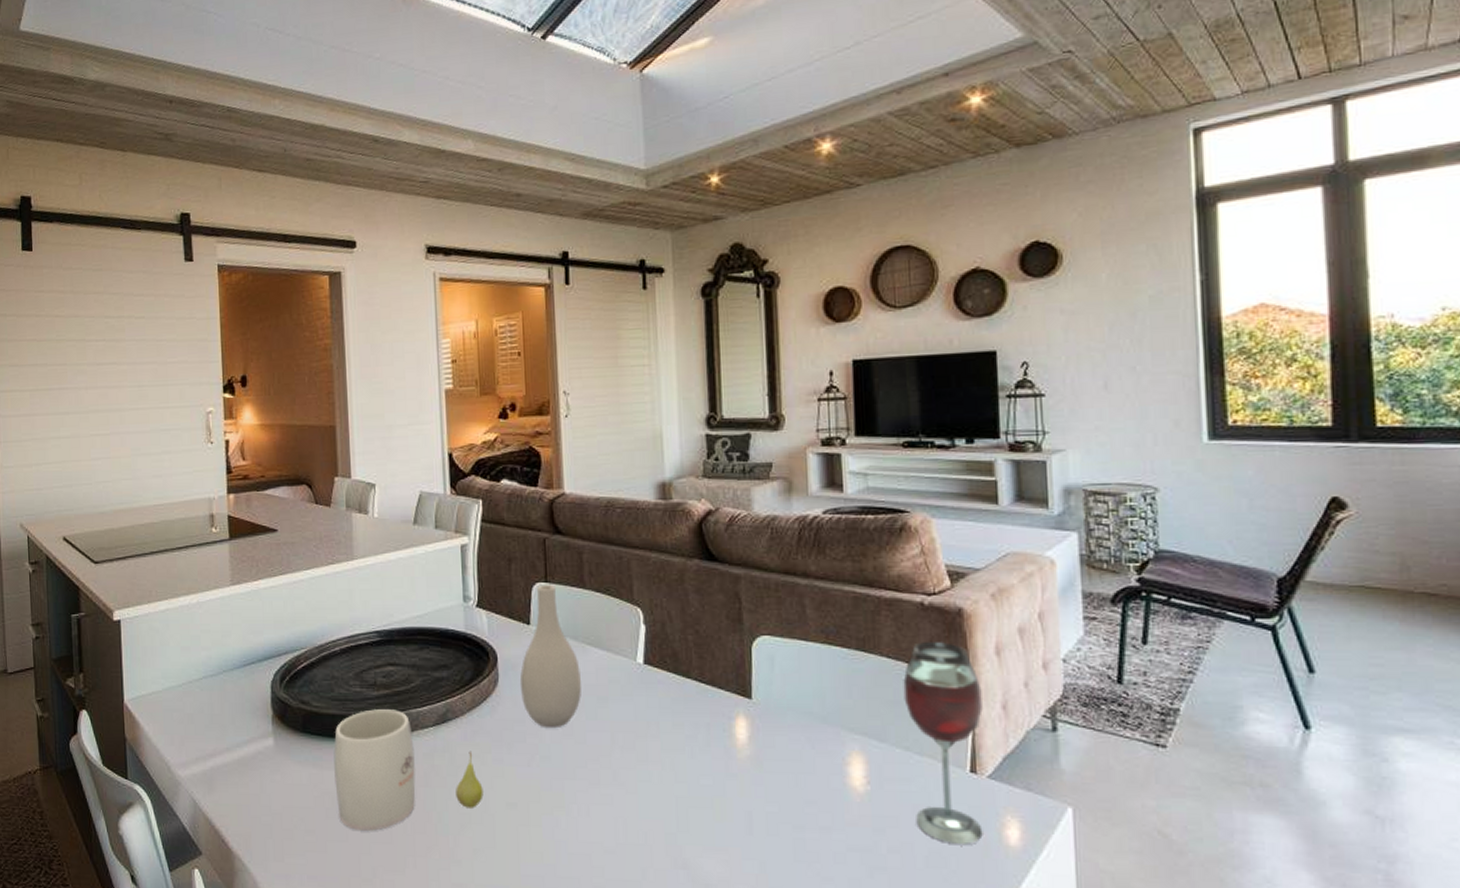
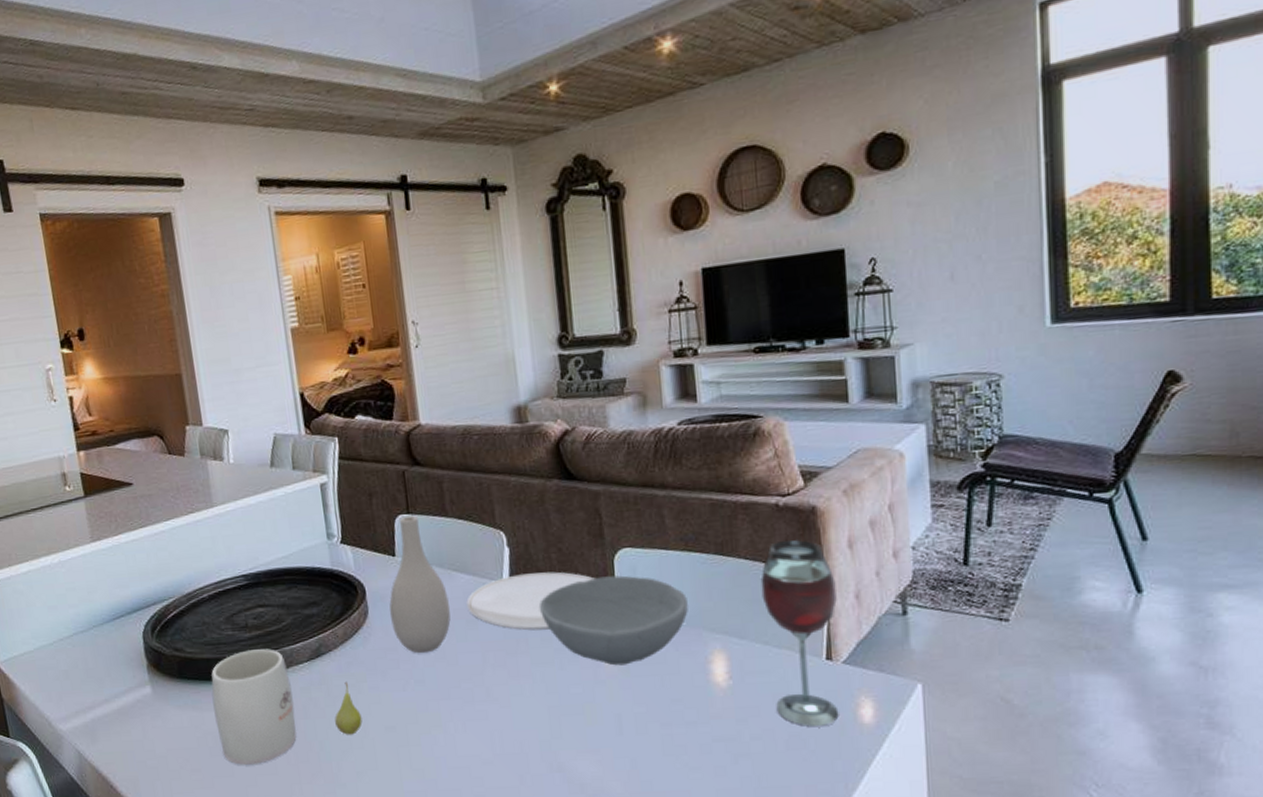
plate: none [599,654,731,714] -> present [466,571,595,631]
bowl: none [672,664,826,759] -> present [539,575,688,666]

